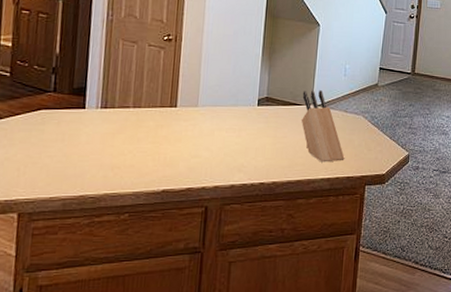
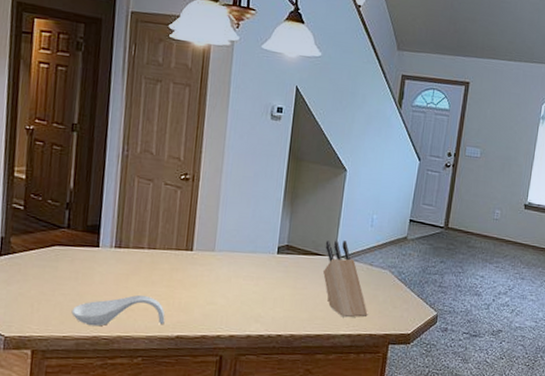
spoon rest: none [58,152,151,186] -> present [71,294,165,327]

